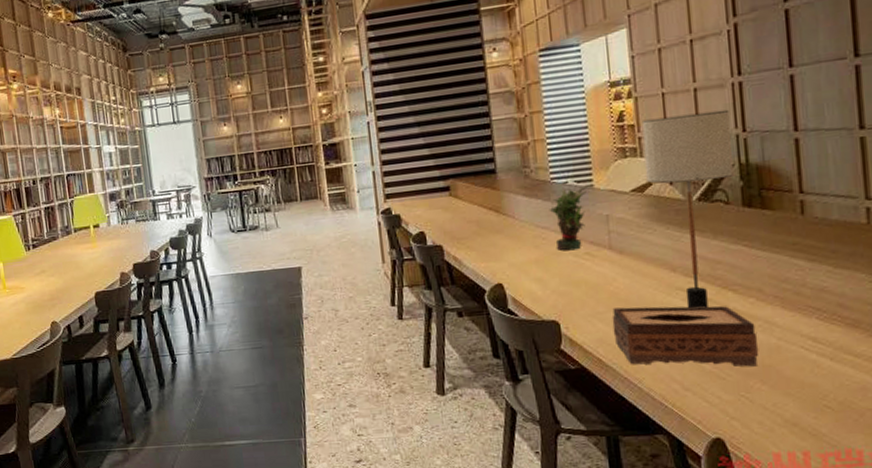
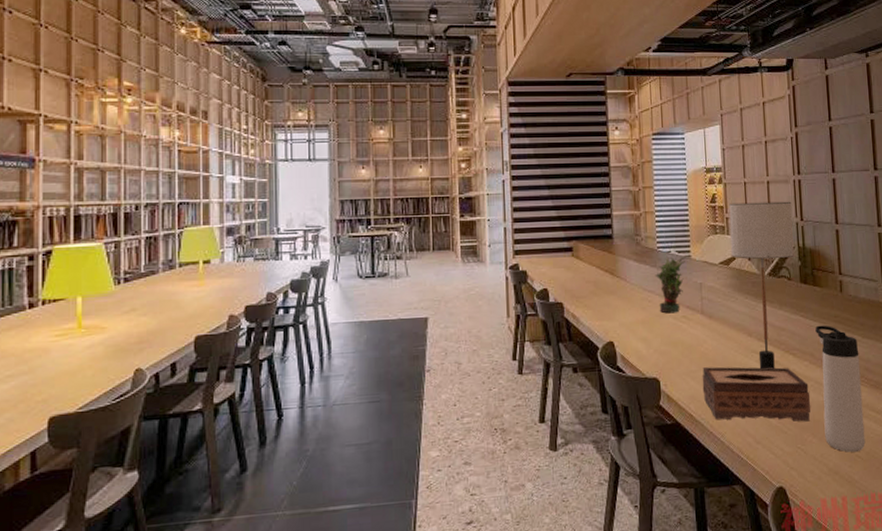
thermos bottle: none [764,254,838,402] -> present [815,325,866,452]

